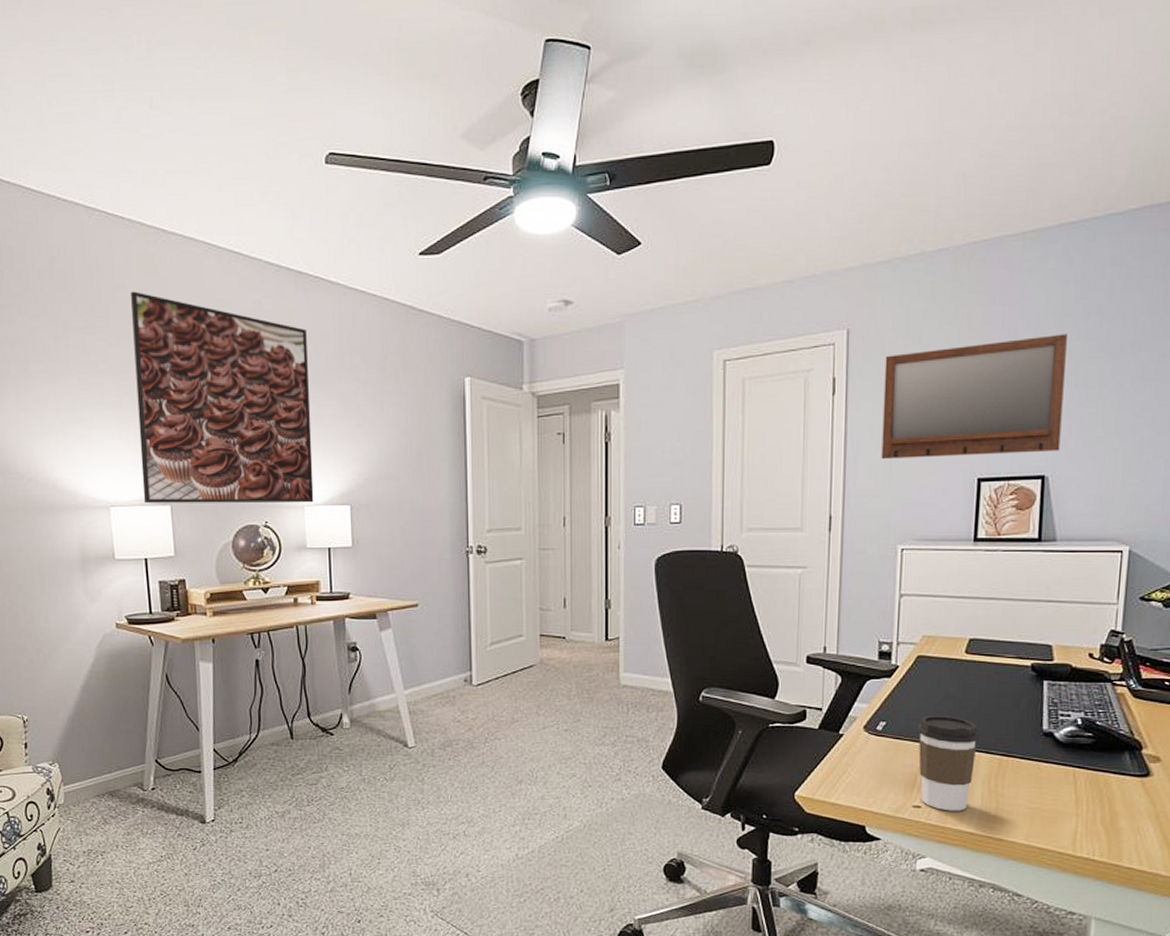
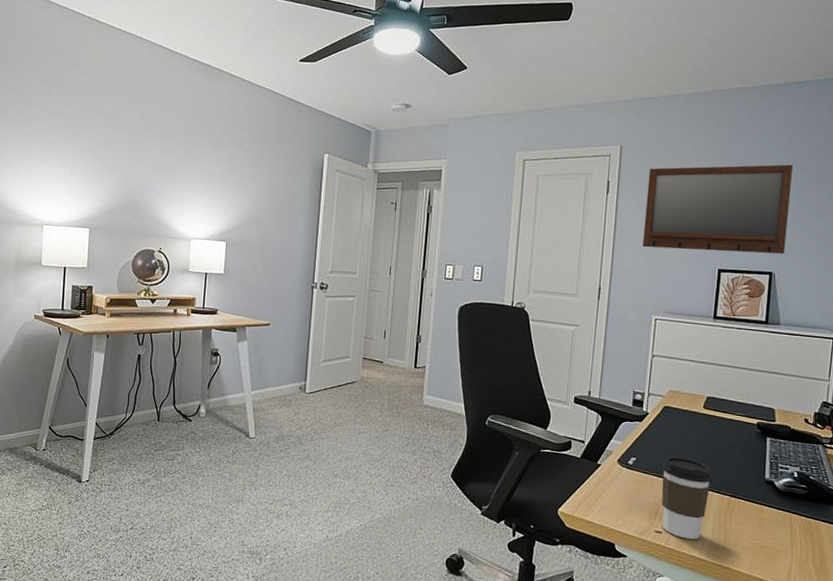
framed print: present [131,291,314,504] -> none [69,68,209,237]

